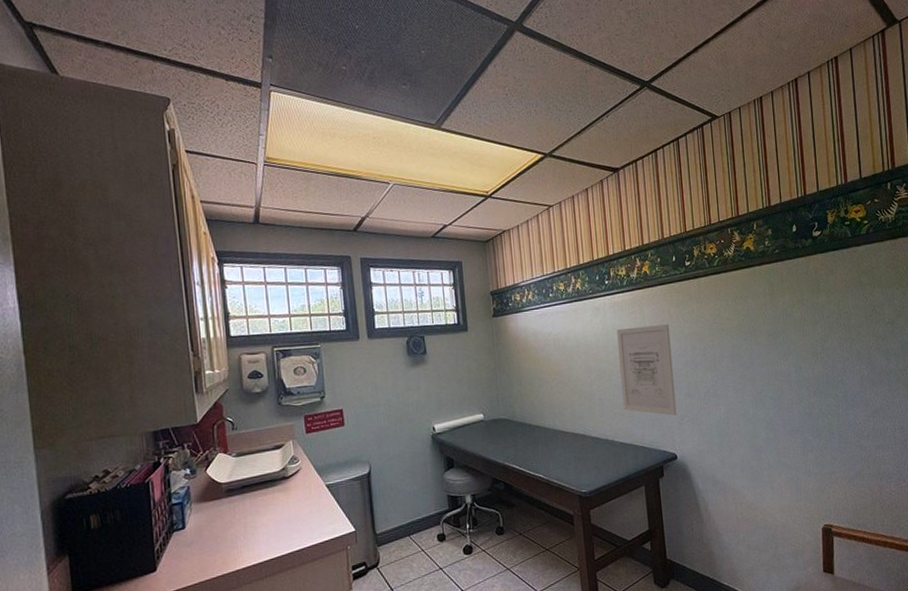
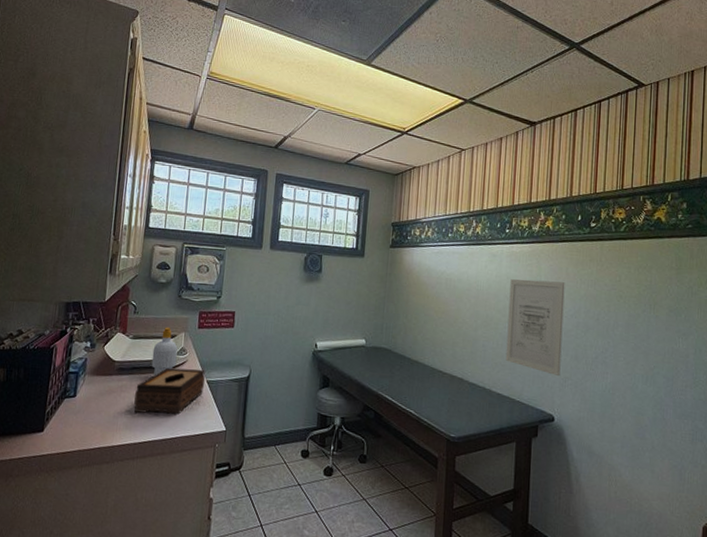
tissue box: none [250,474,325,531] -> present [134,367,205,415]
soap bottle: none [261,437,289,490] -> present [151,327,178,375]

